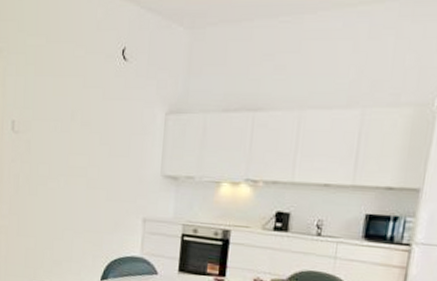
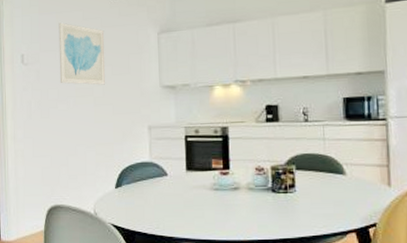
wall art: none [51,88,106,166] -> present [58,22,106,85]

